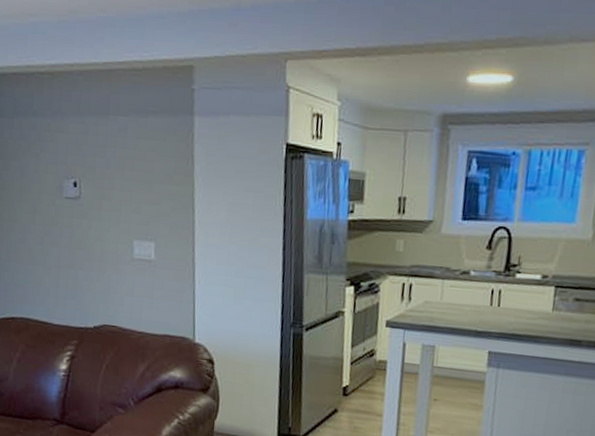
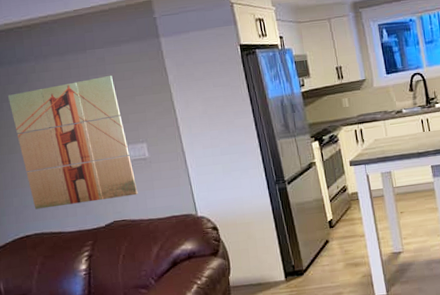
wall art: none [17,151,135,301] -> present [8,76,138,210]

